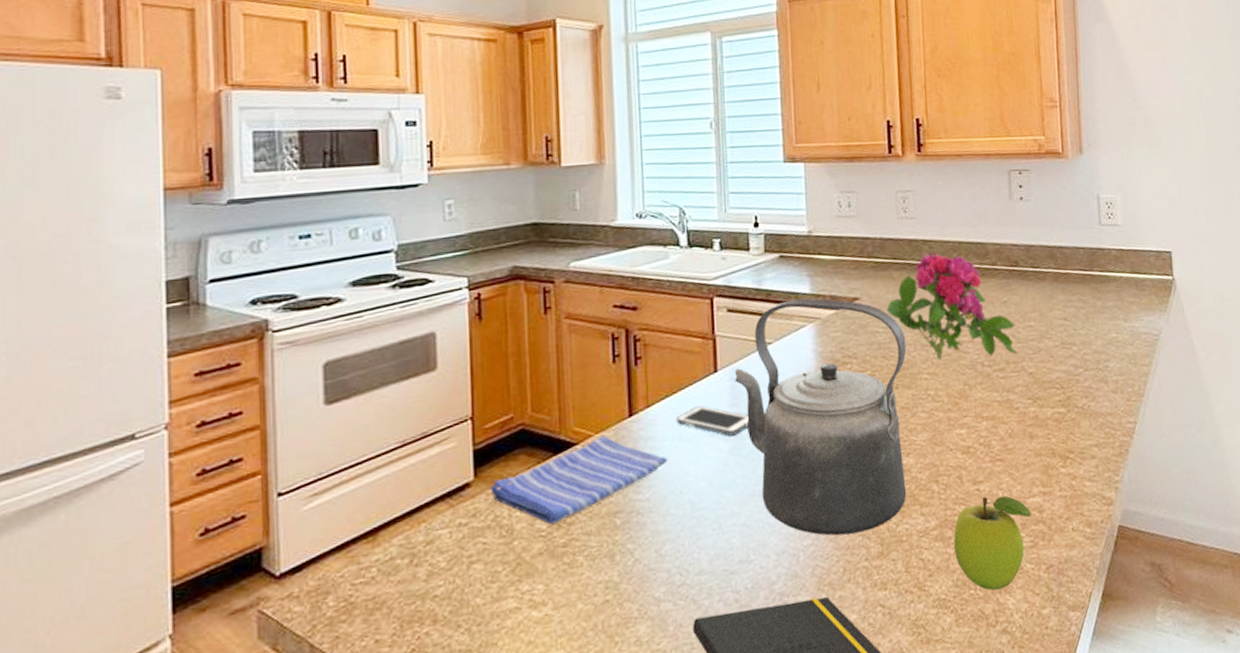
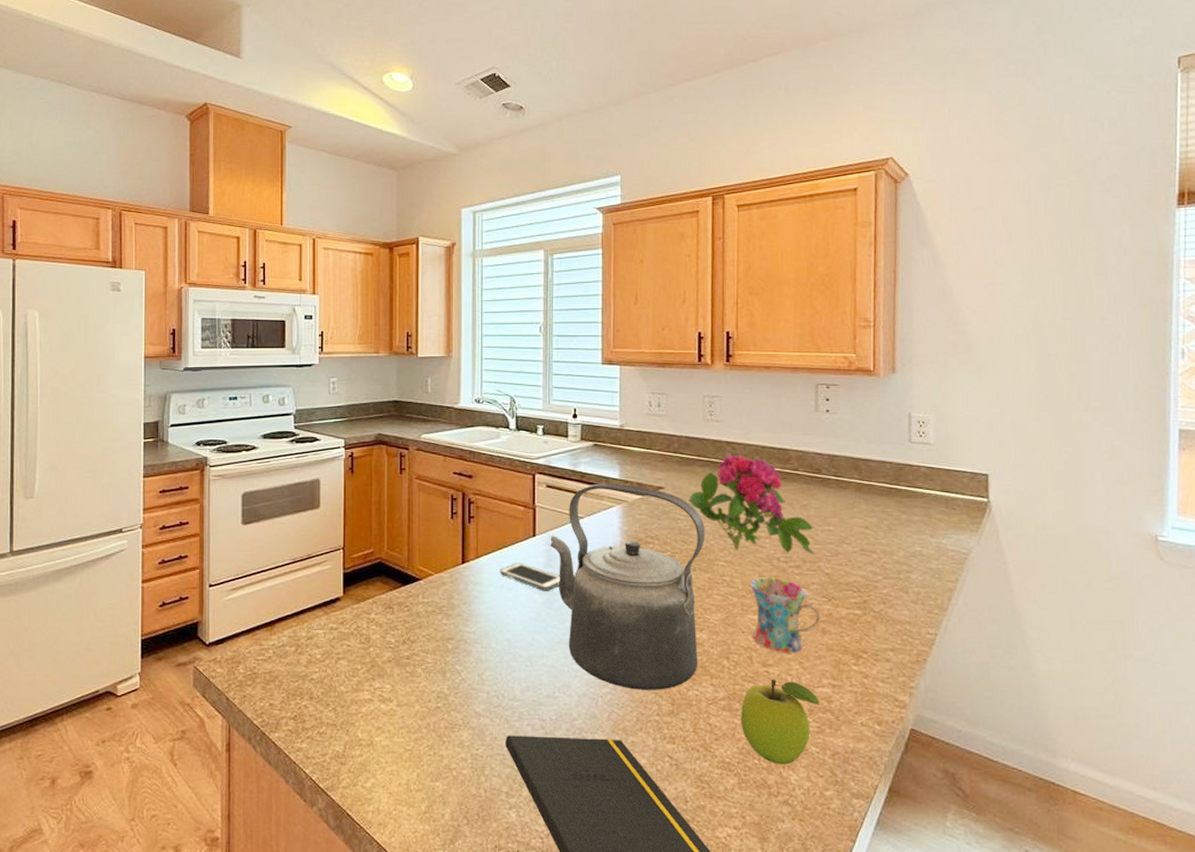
dish towel: present [489,435,668,525] -> none [354,575,491,640]
mug: none [956,384,1028,466] -> present [750,577,821,653]

